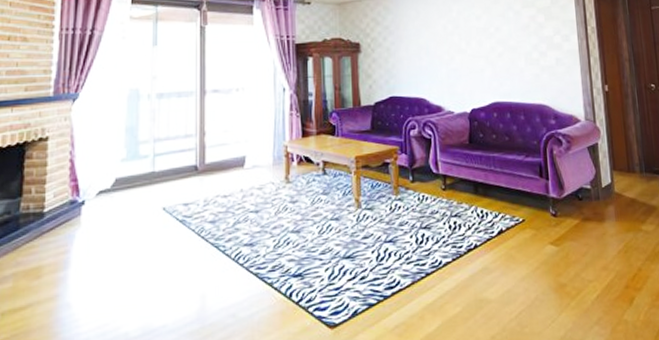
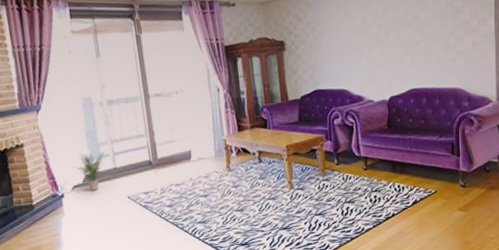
potted plant: none [106,152,144,198] -> present [76,152,105,191]

